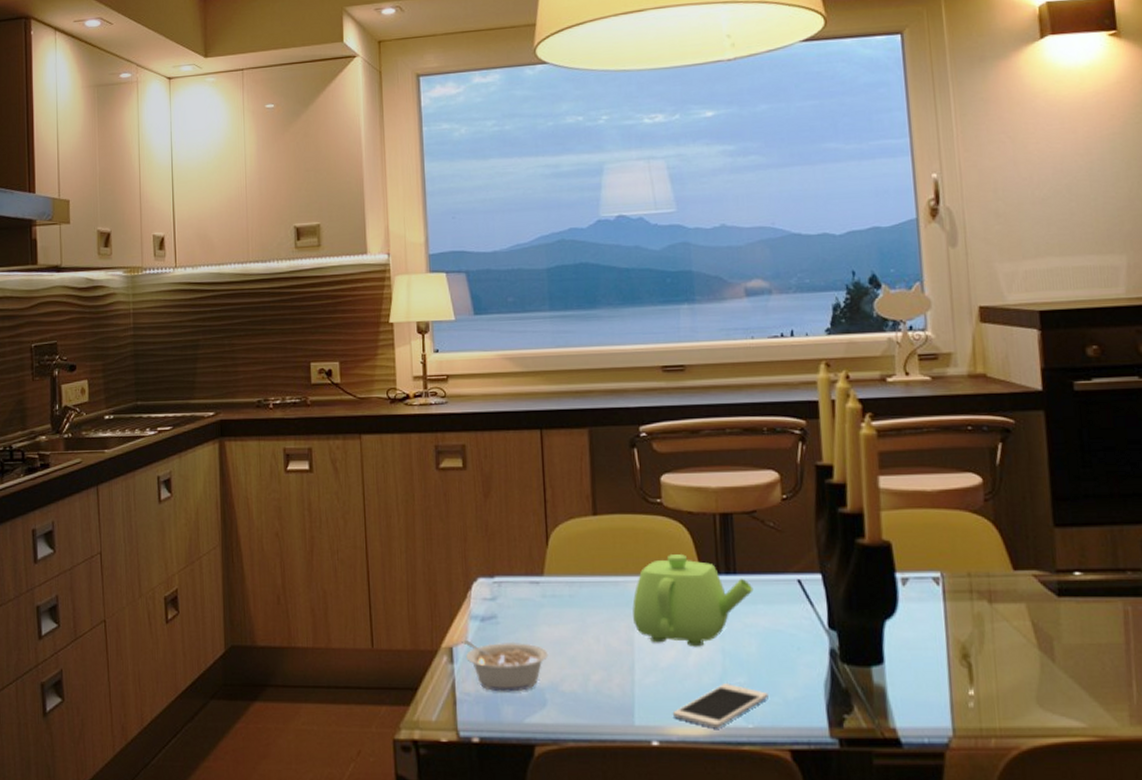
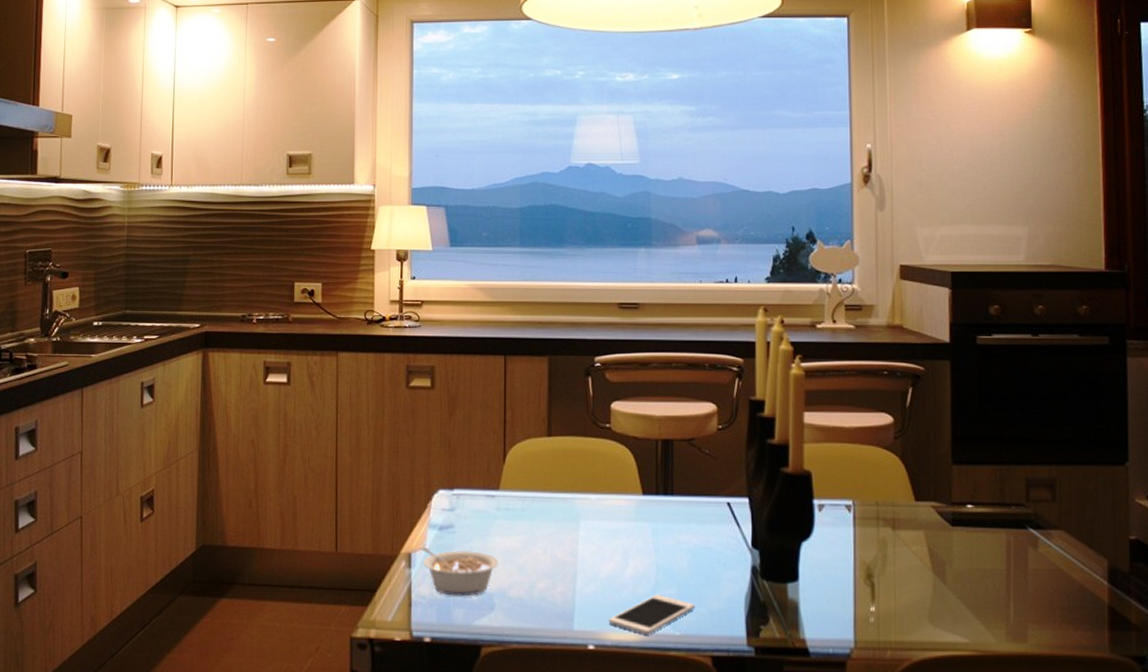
teapot: present [632,554,754,647] -> none [578,475,688,561]

